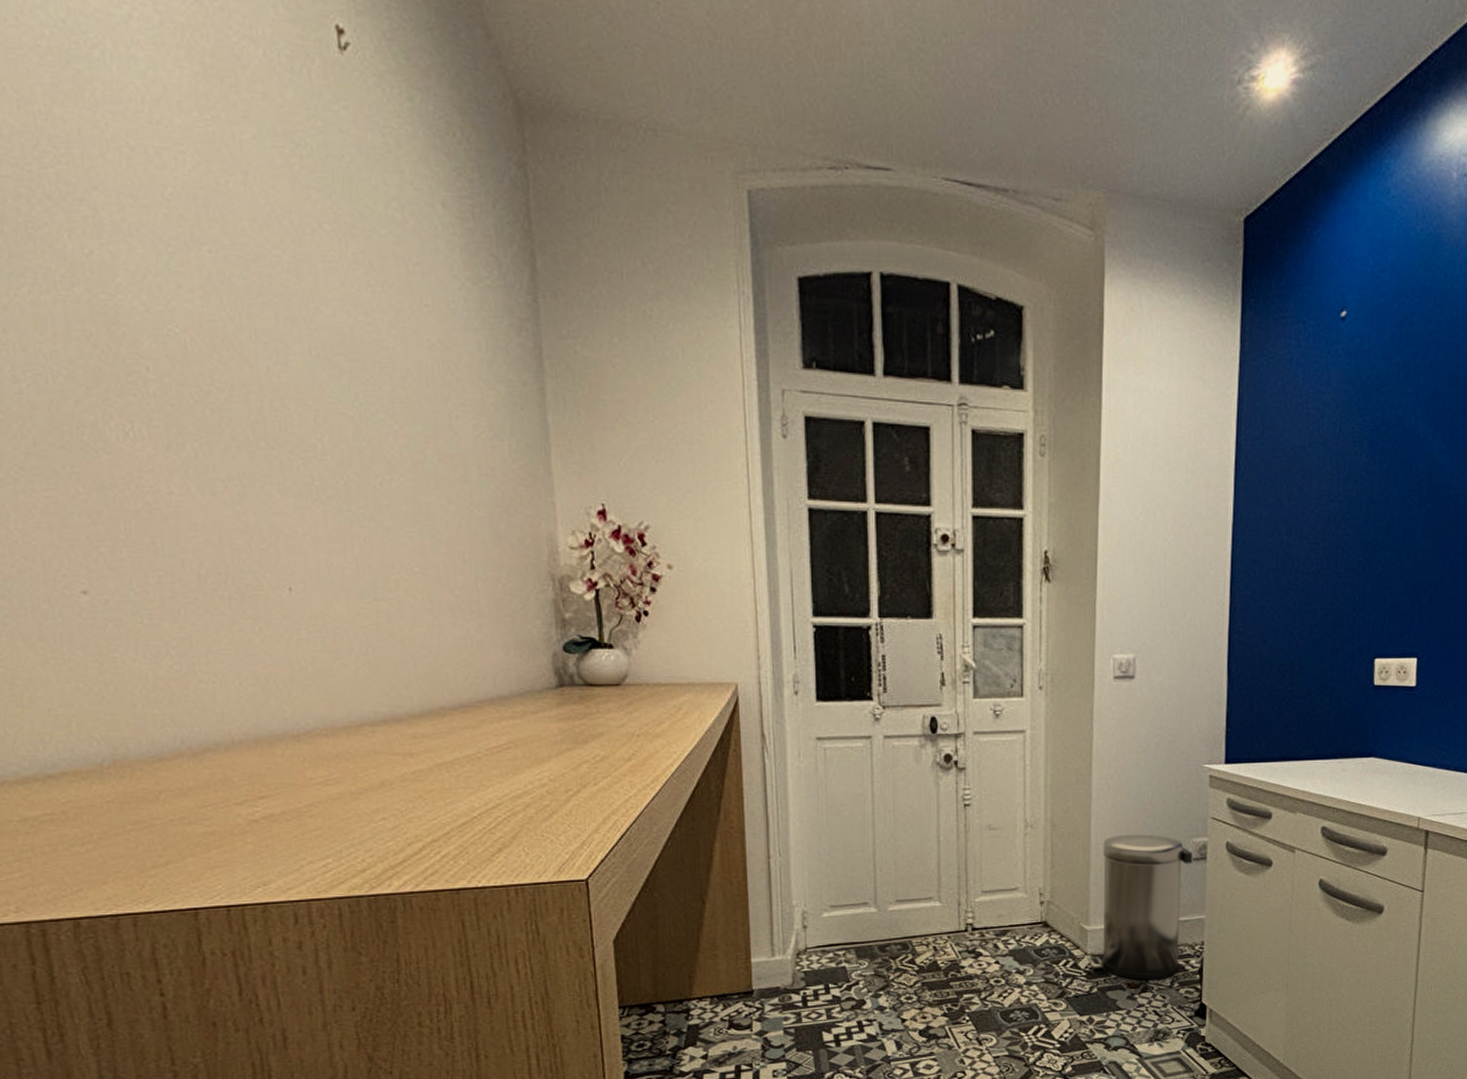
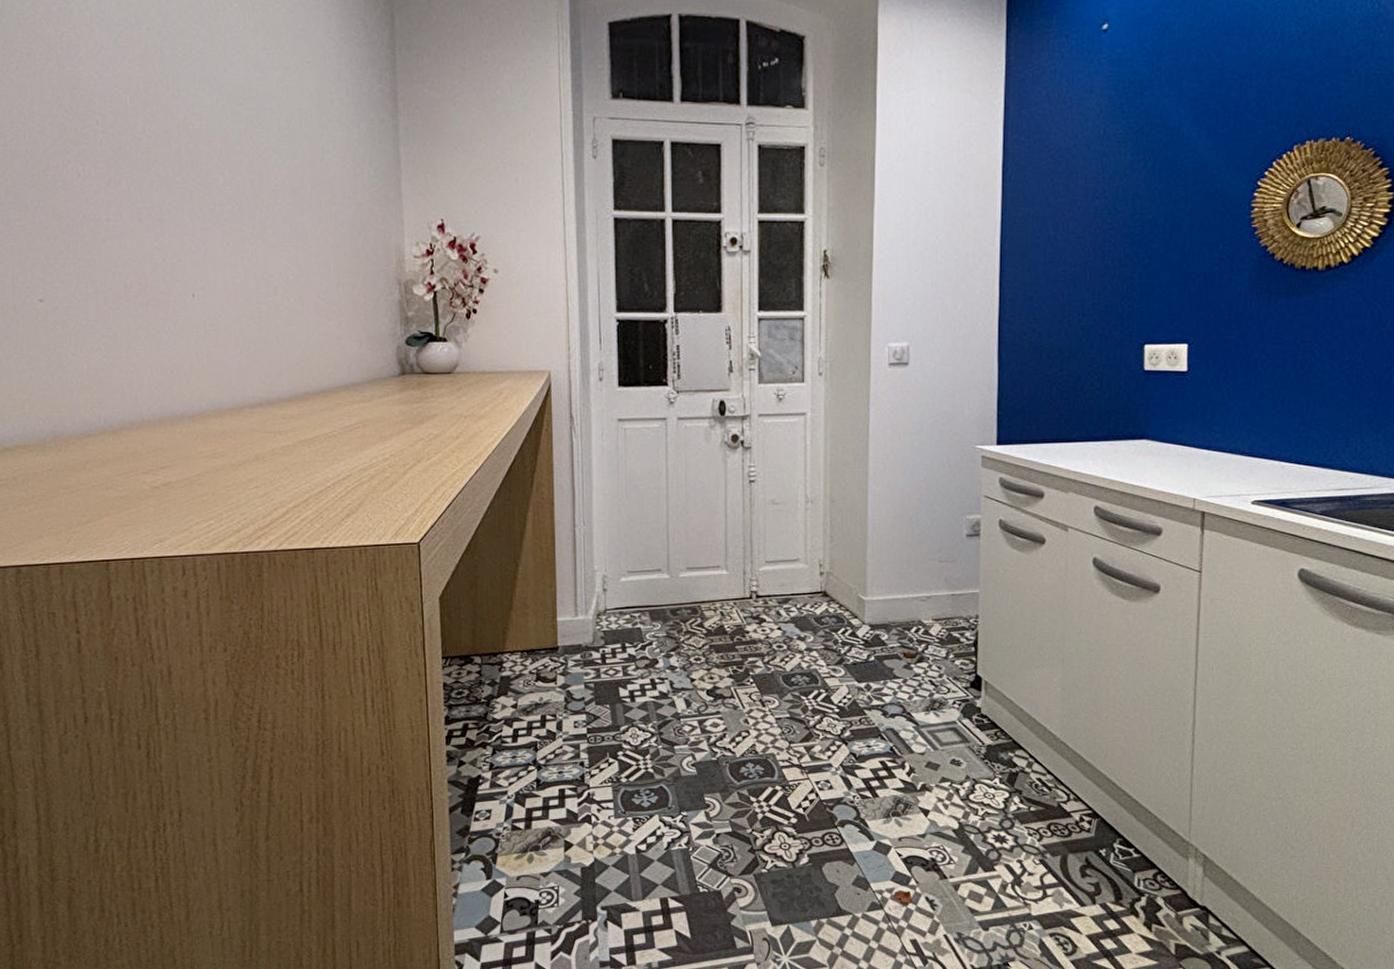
pedal bin: present [1087,834,1193,981] -> none [864,510,967,651]

